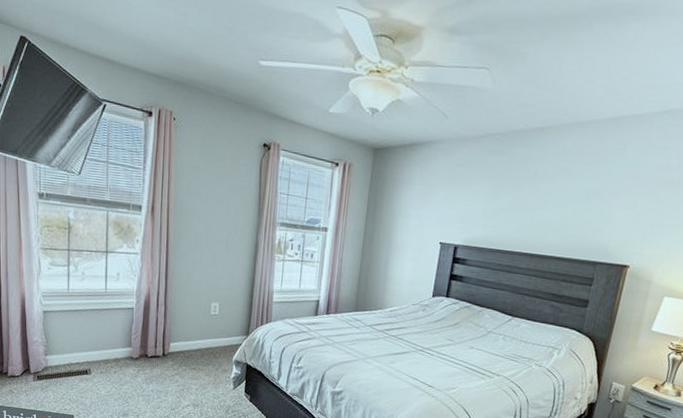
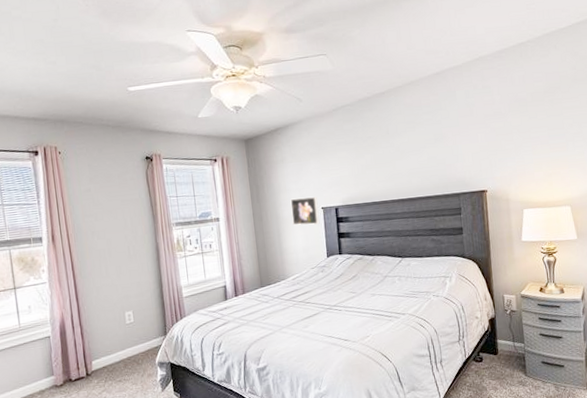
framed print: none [404,225,438,259] -> present [290,197,320,226]

